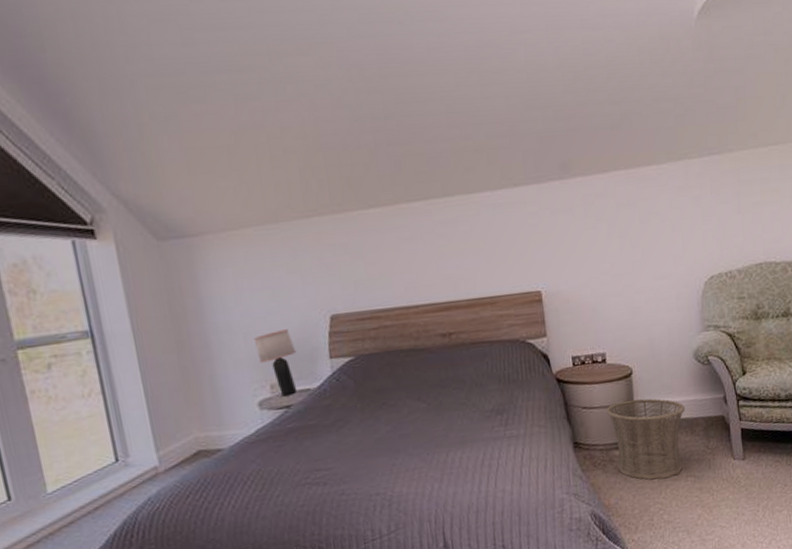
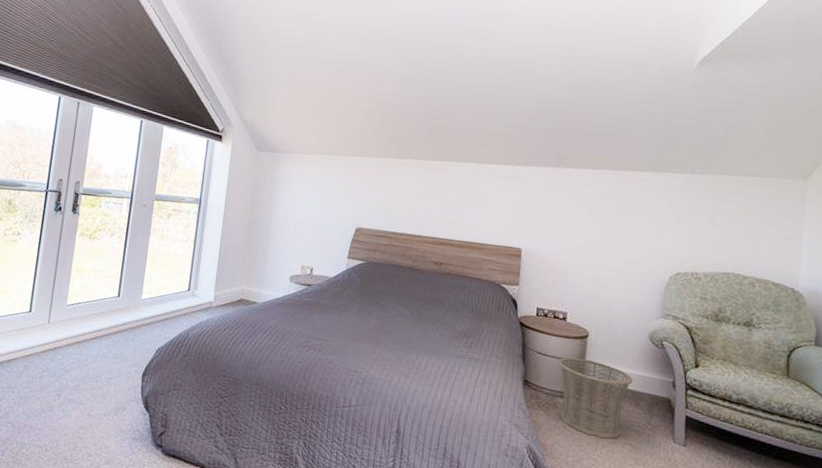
table lamp: present [253,328,298,398] -> none [299,228,326,278]

